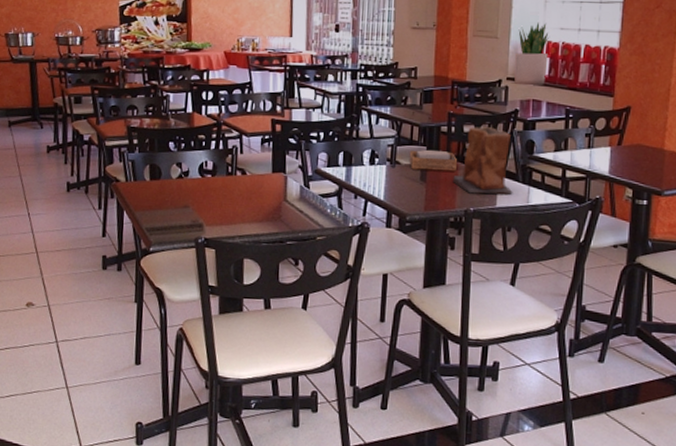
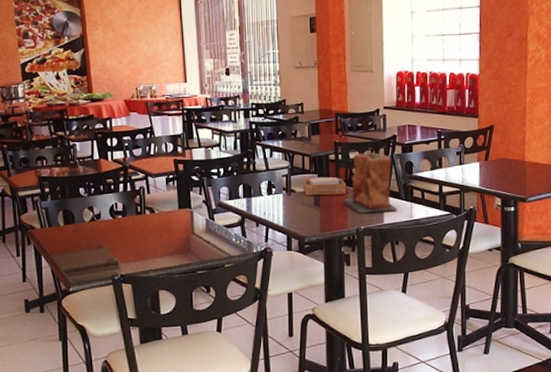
planter: present [514,22,549,86] -> none [389,55,419,113]

